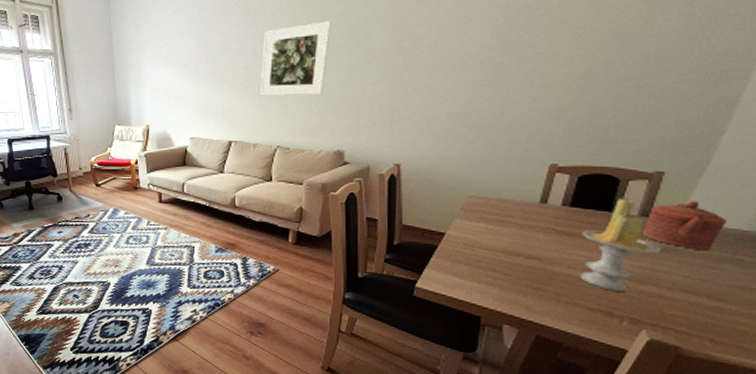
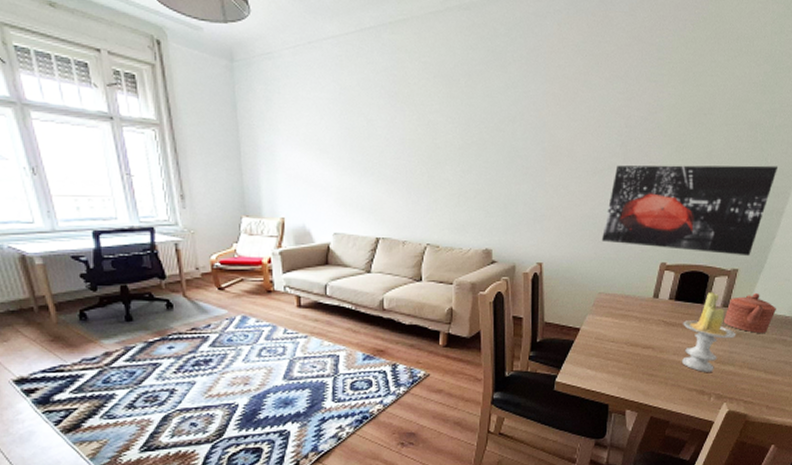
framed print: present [260,20,331,96] -> none [409,115,479,192]
wall art: none [471,45,727,157] -> present [601,165,777,257]

